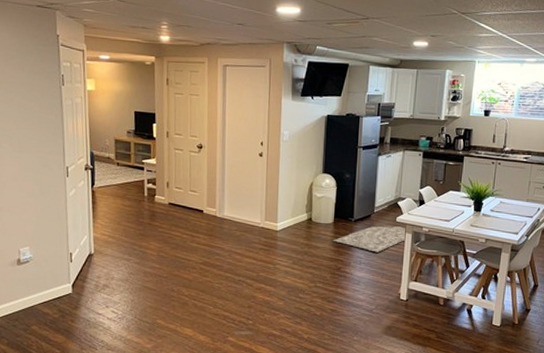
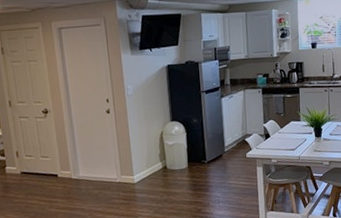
rug: present [333,226,406,253] -> none [190,161,258,190]

